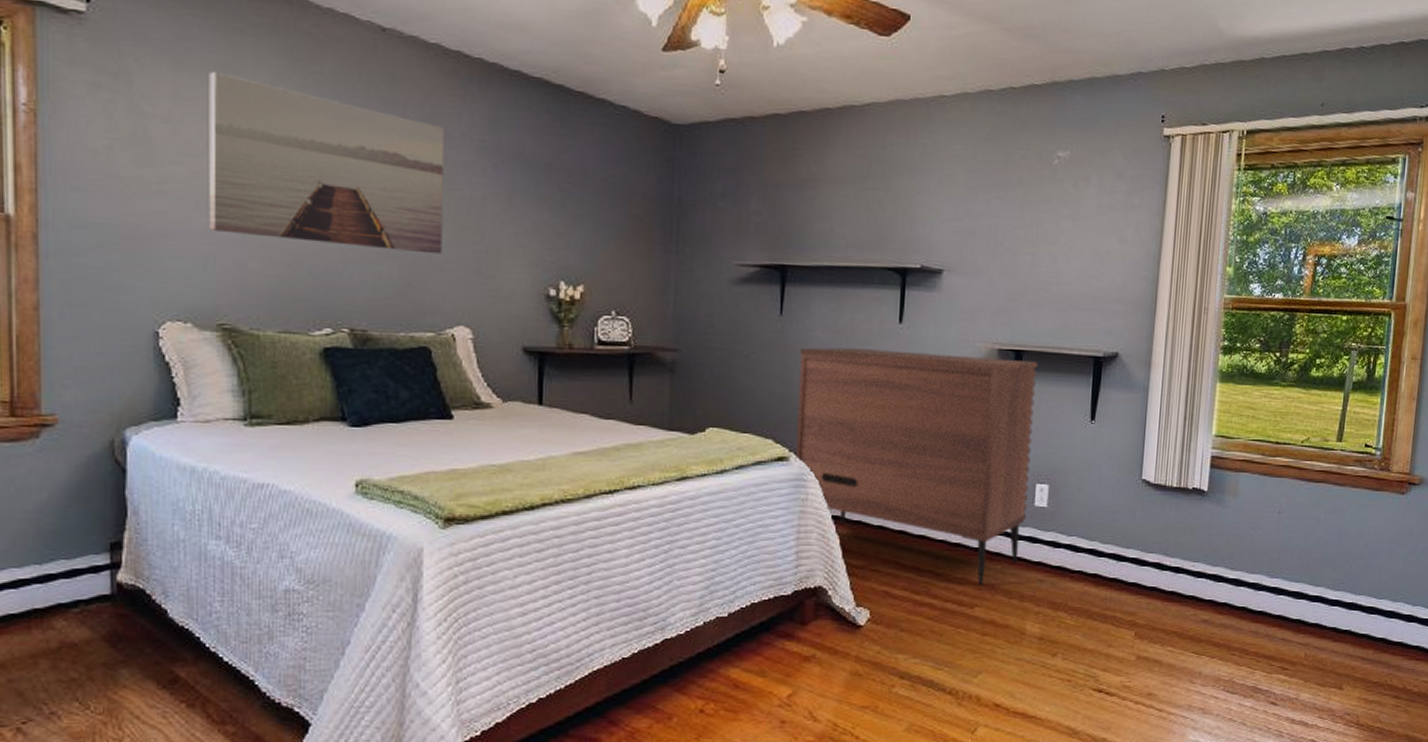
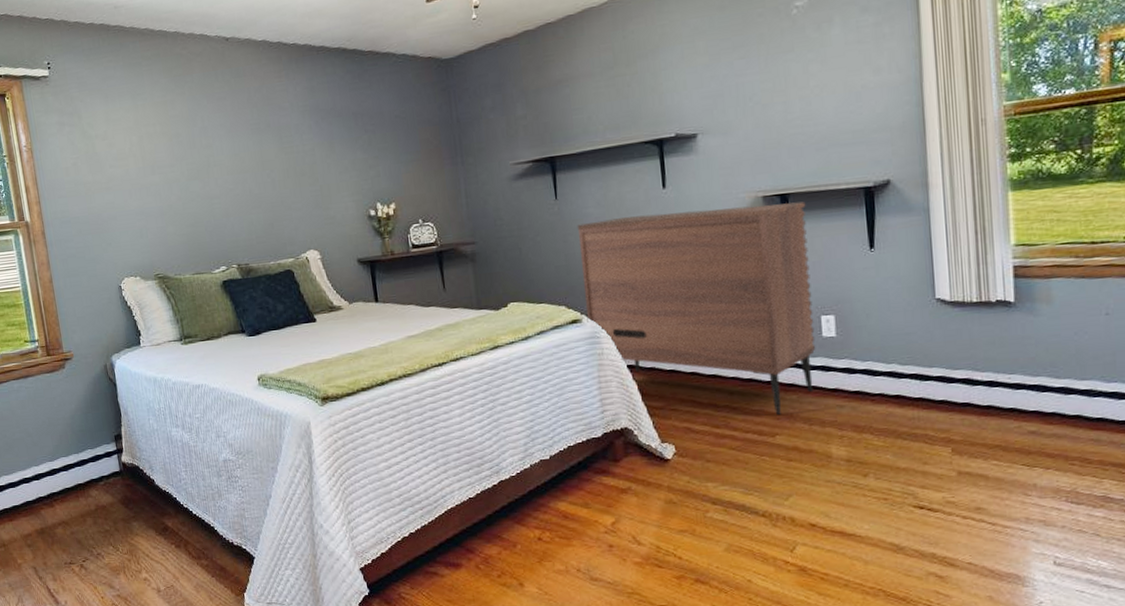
wall art: present [209,72,444,255] -> none [124,97,290,210]

